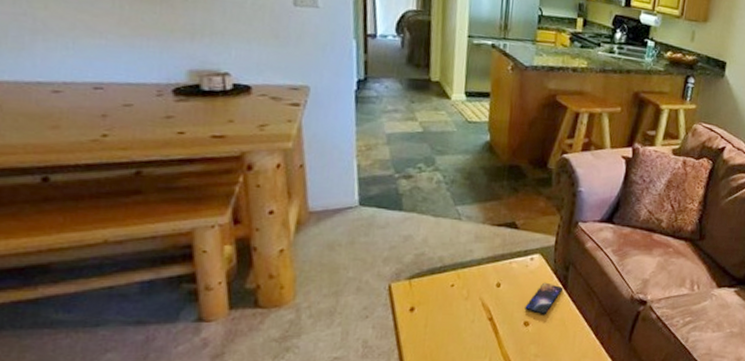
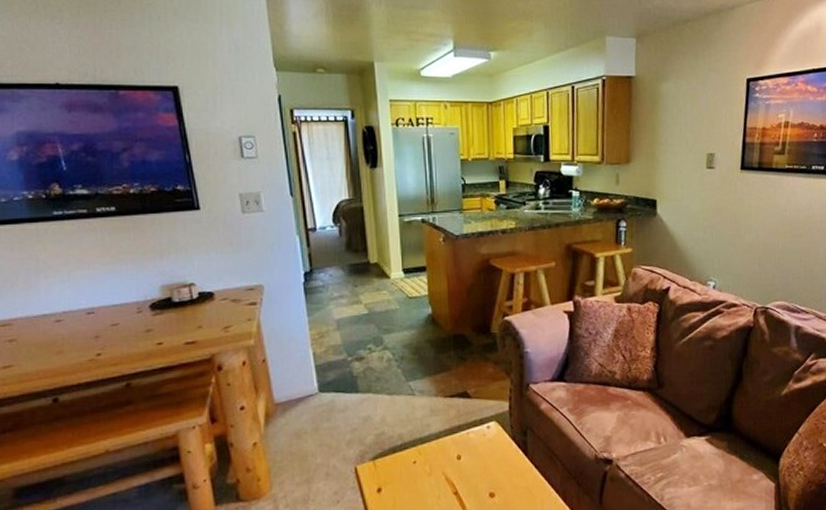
smartphone: present [525,282,563,315] -> none [488,450,523,485]

